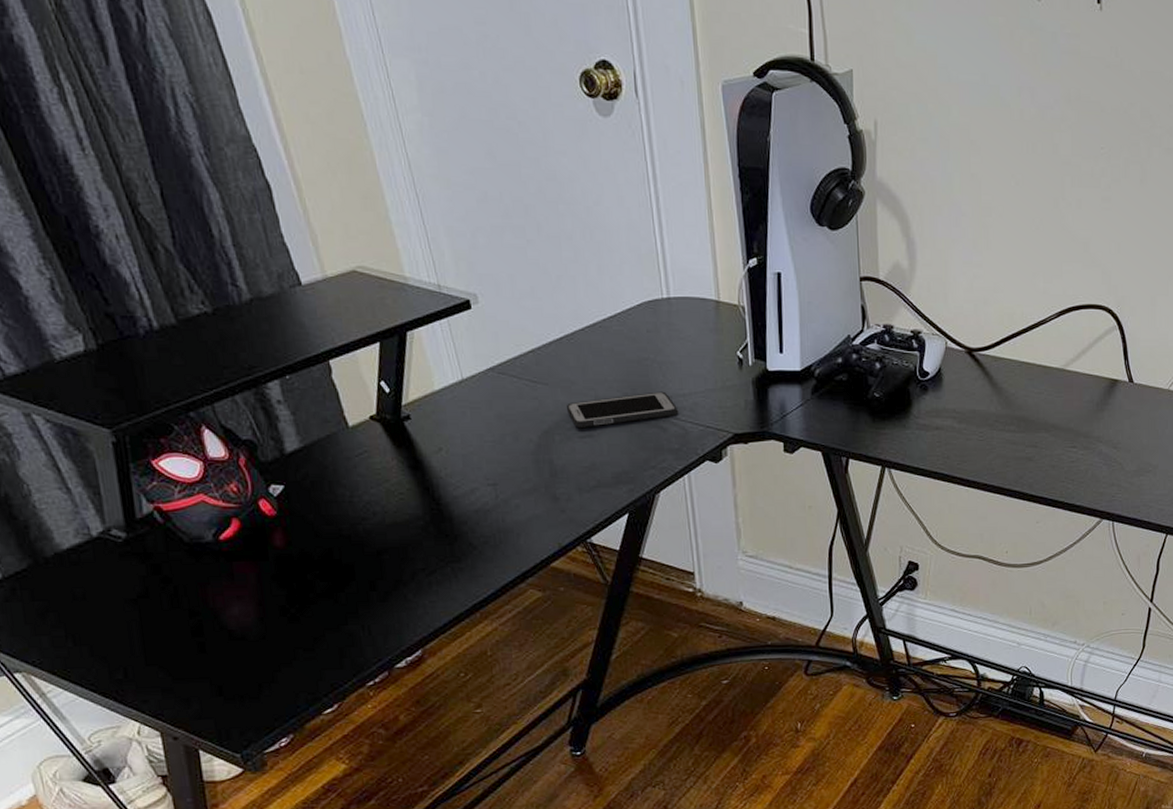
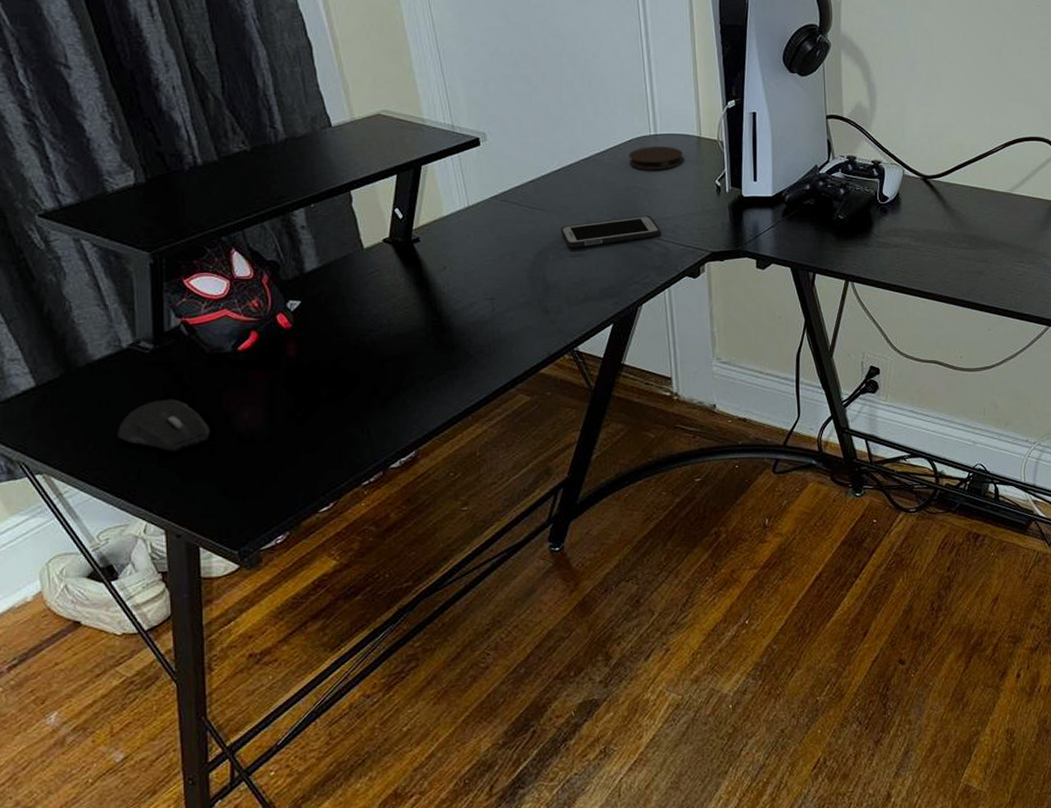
computer mouse: none [96,592,199,650] -> present [116,399,211,453]
coaster: none [639,312,700,339] -> present [628,147,683,169]

